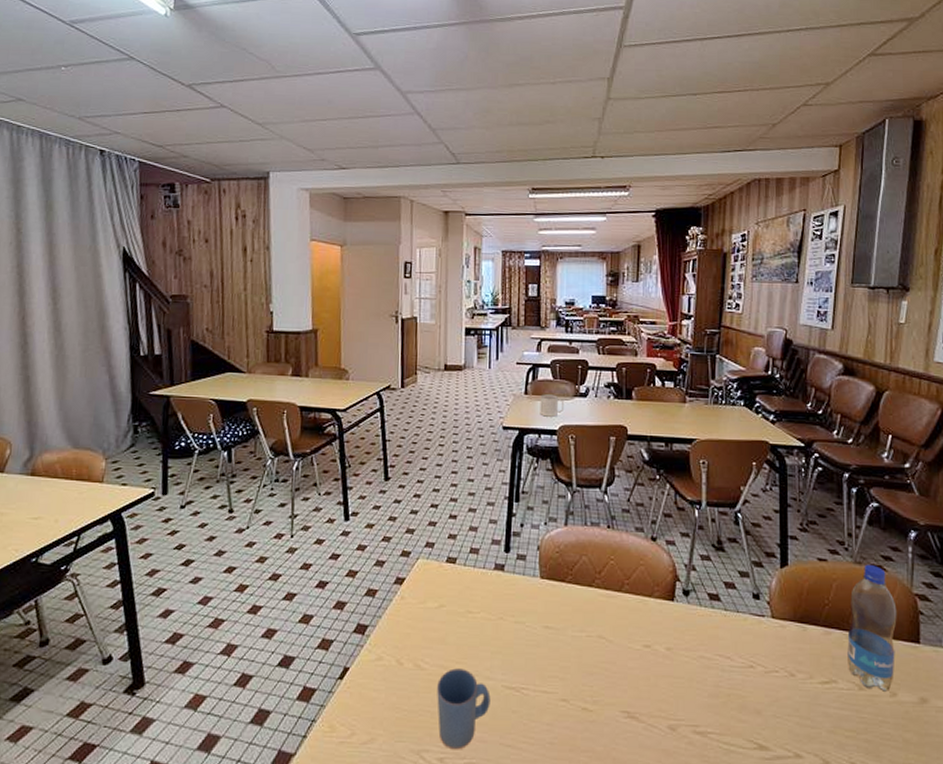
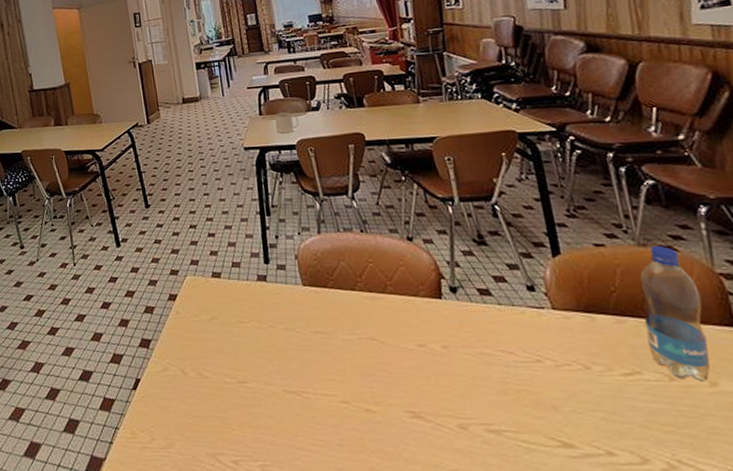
mug: present [437,668,491,750] -> none [221,375,275,453]

